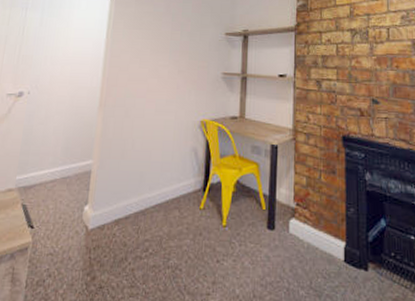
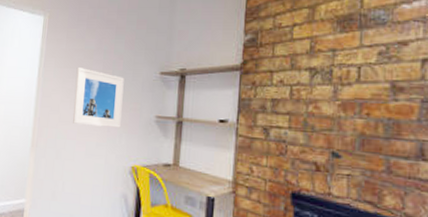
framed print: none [142,29,192,85] -> present [73,68,124,128]

